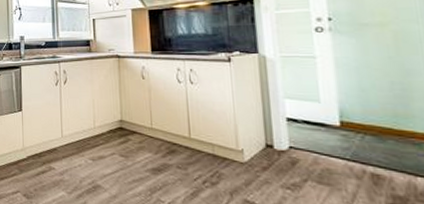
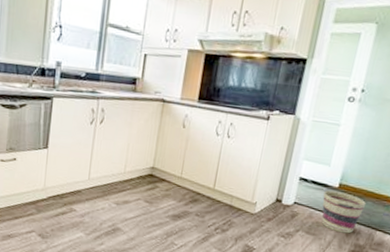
basket: none [324,130,387,182] -> present [321,190,367,234]

